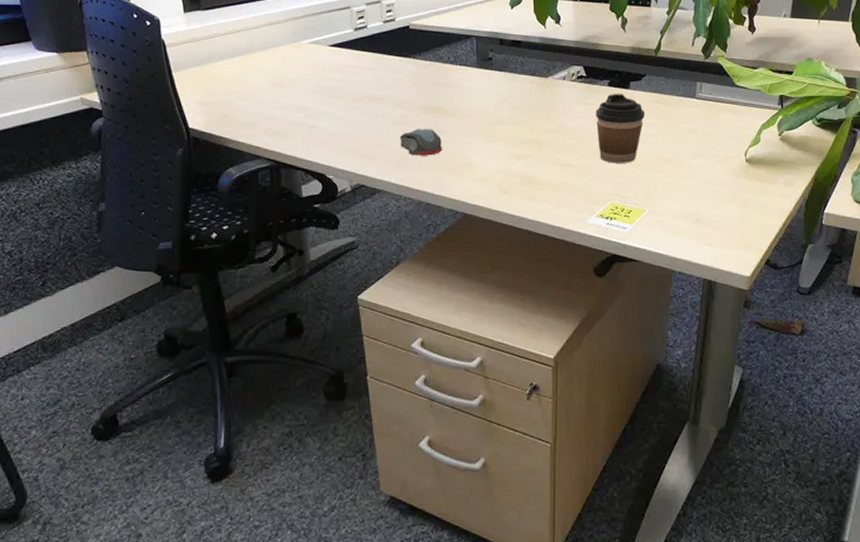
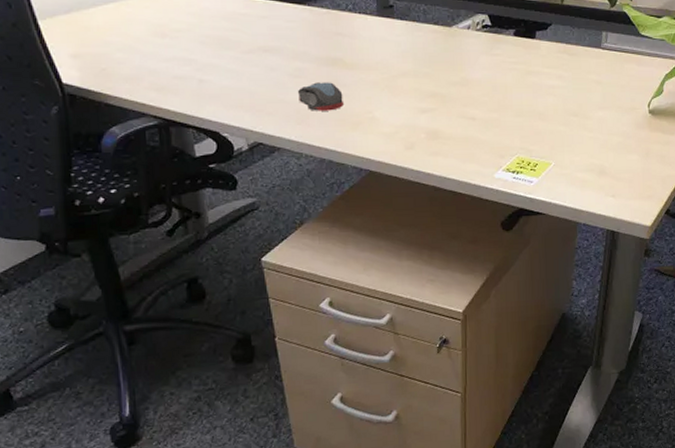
coffee cup: present [595,94,646,163] -> none [501,44,551,116]

